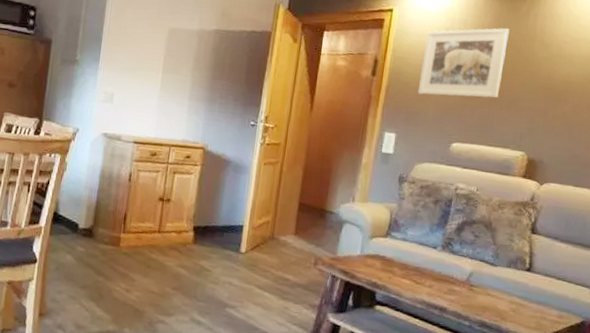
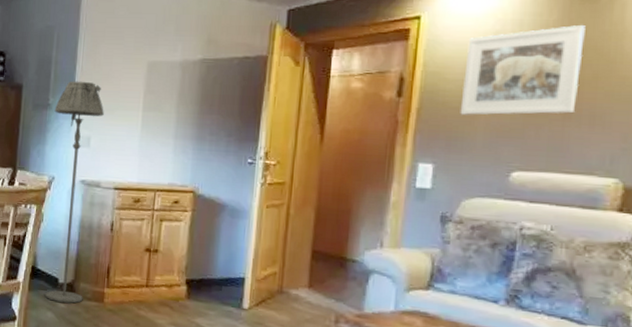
floor lamp: none [65,39,128,247] -> present [45,81,104,304]

